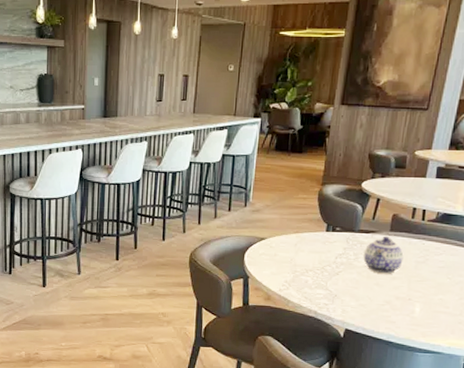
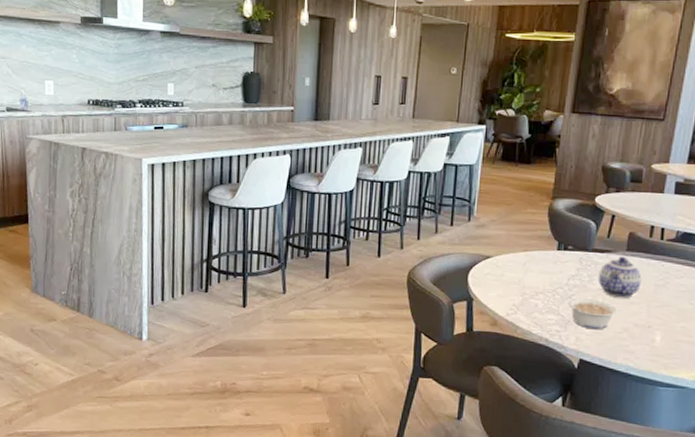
legume: none [335,274,380,303] -> present [568,298,617,330]

